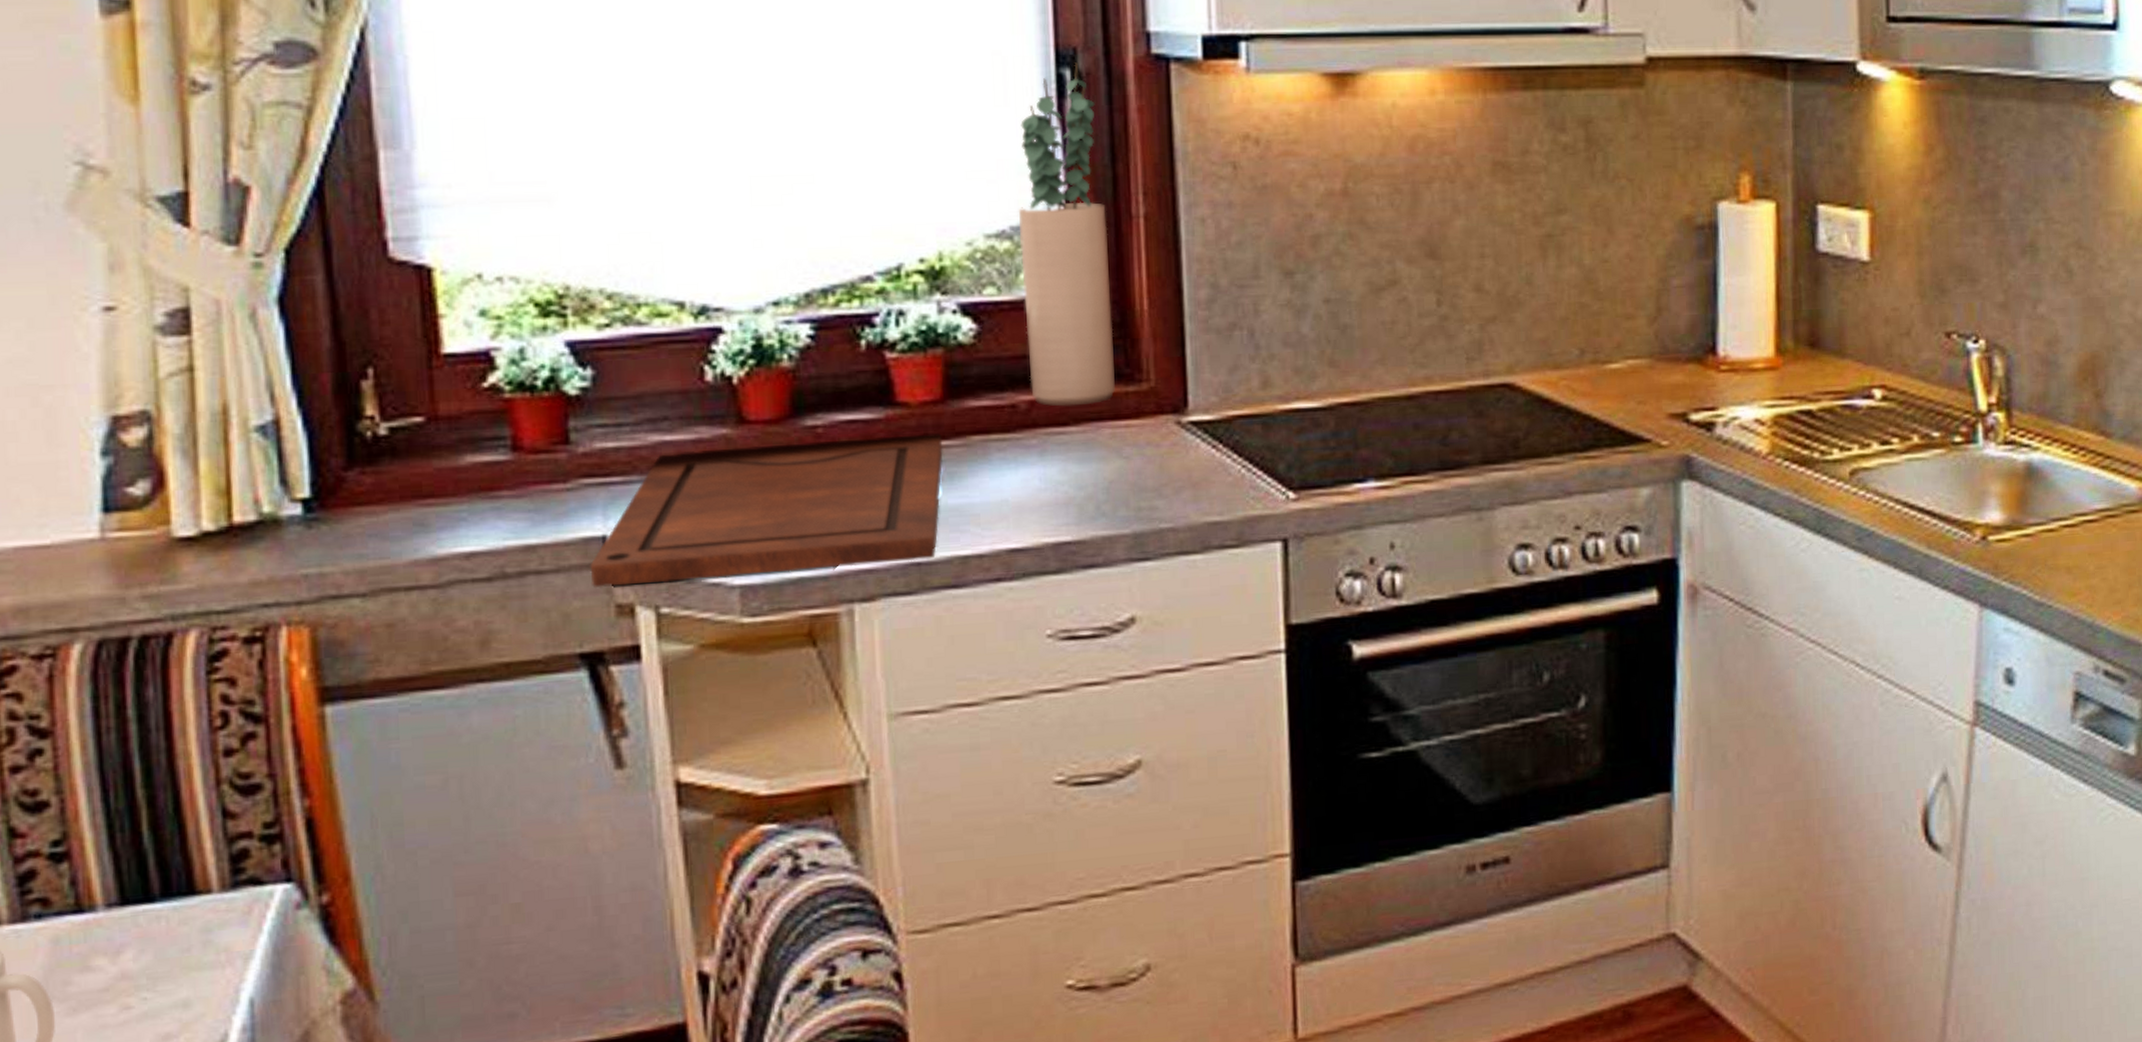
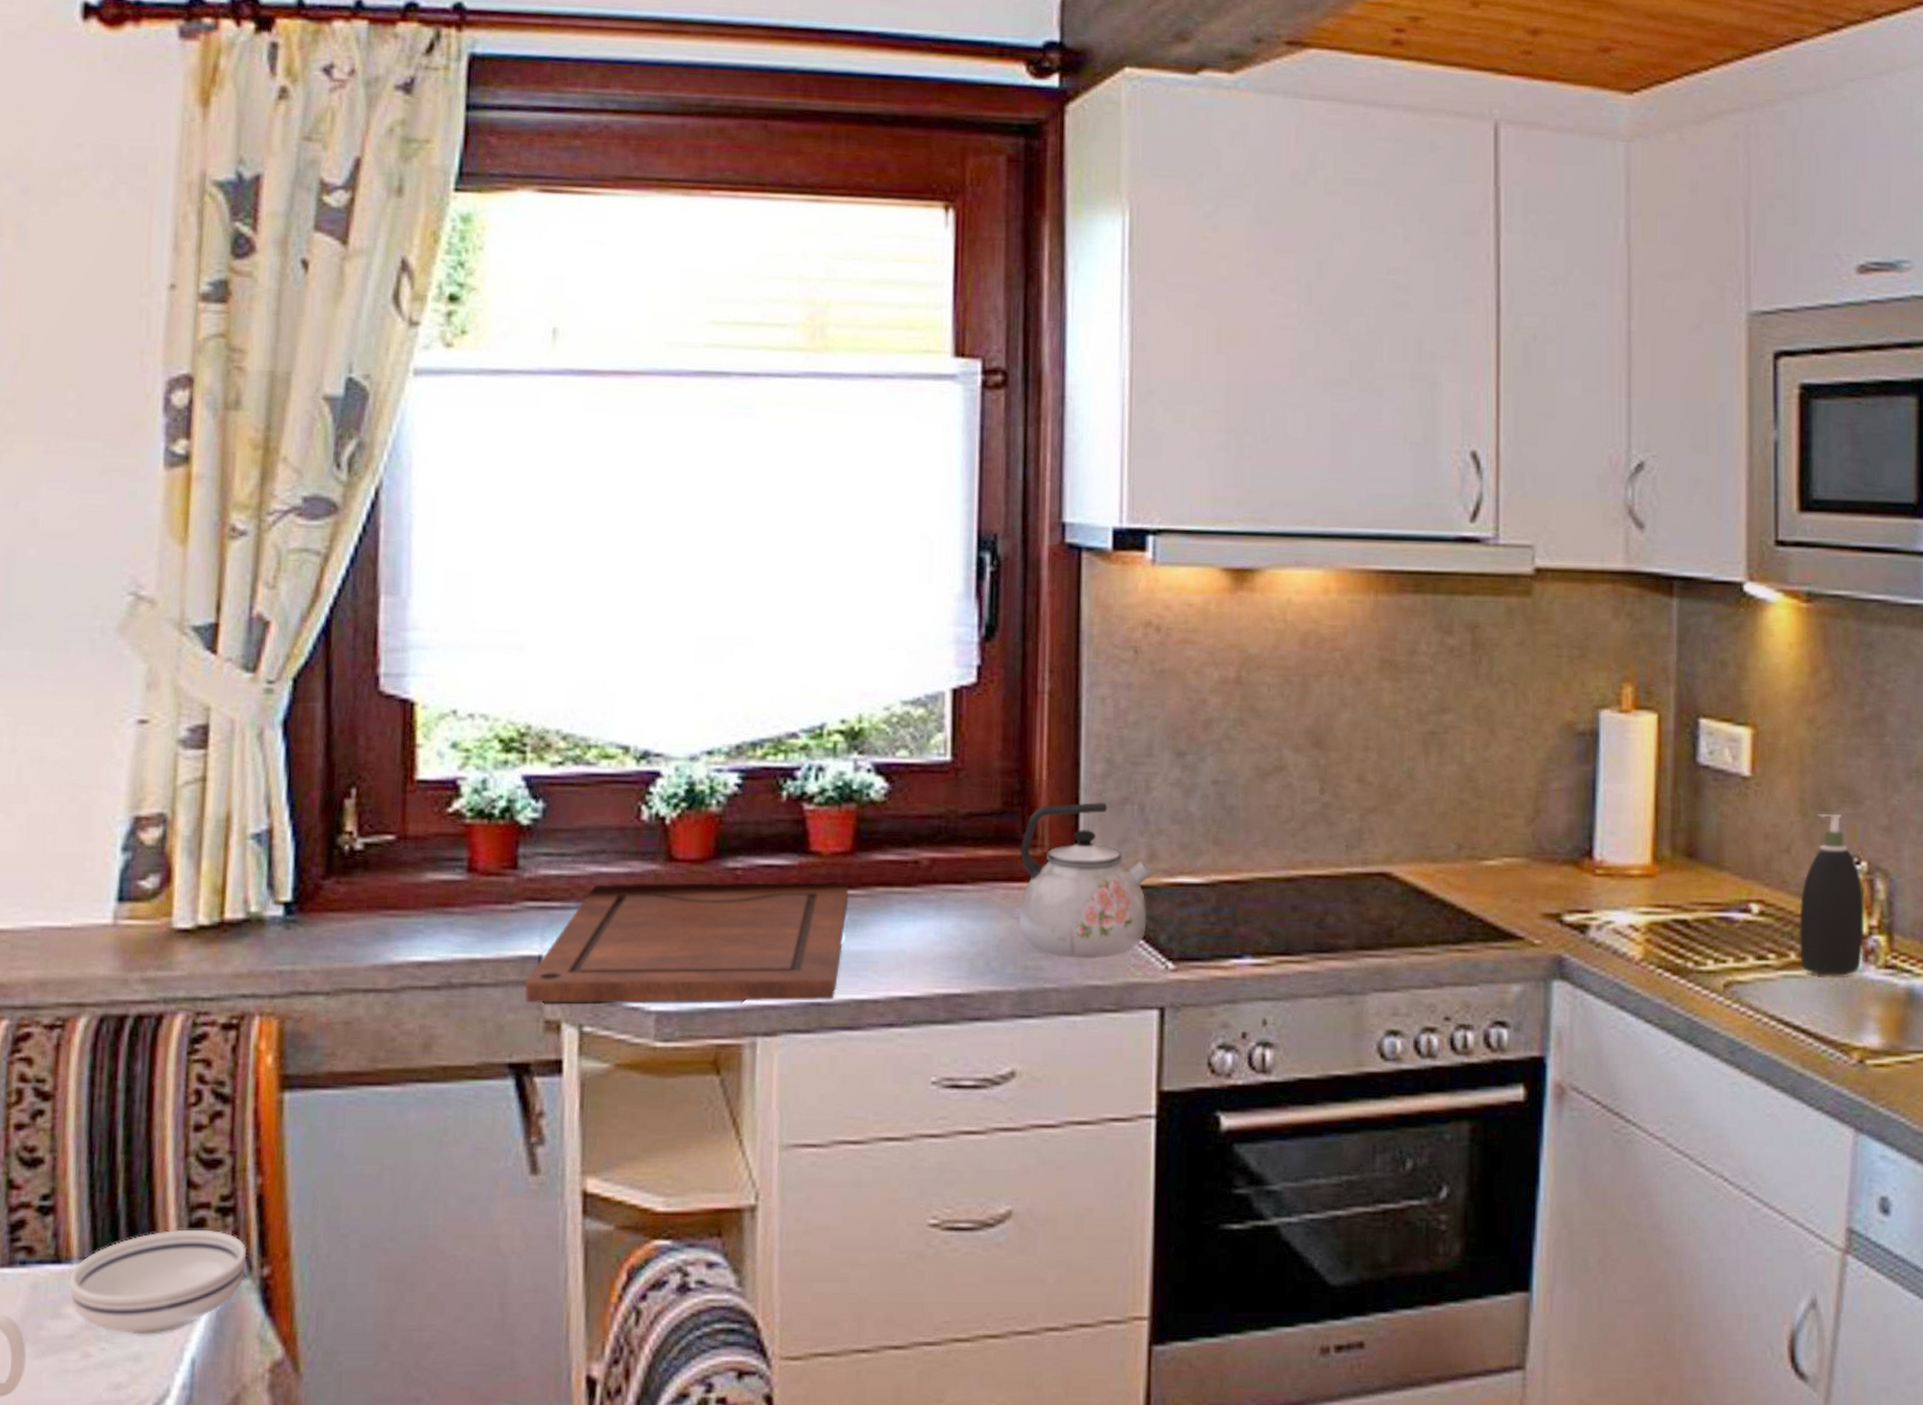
bowl: none [95,860,302,979] -> present [68,1229,247,1335]
vase: present [1018,62,1115,407] -> none [933,547,1015,866]
kettle: none [1124,329,1266,496] -> present [1019,802,1152,959]
soap dispenser: none [1921,294,1985,456] -> present [1799,814,1866,976]

